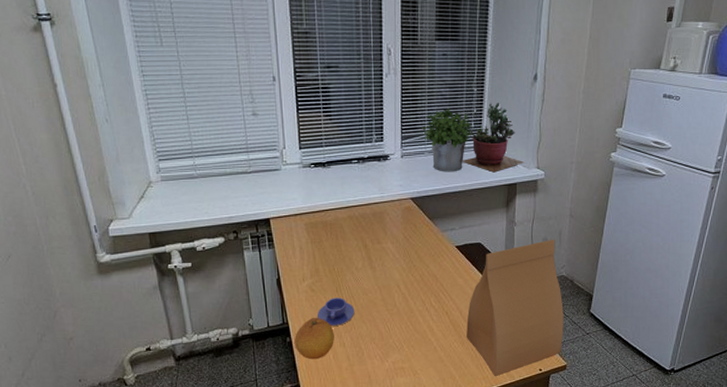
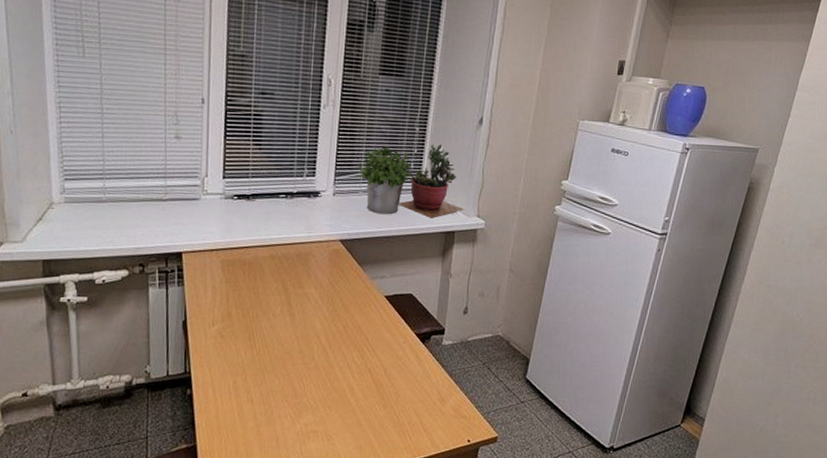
fruit: present [295,318,334,360] -> none [196,368,242,417]
teacup: present [318,297,355,326] -> none [225,346,268,379]
paper bag: present [466,239,564,376] -> none [390,294,498,446]

